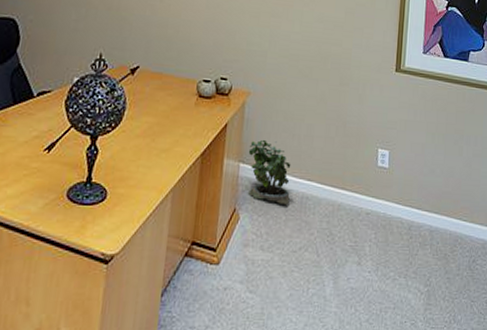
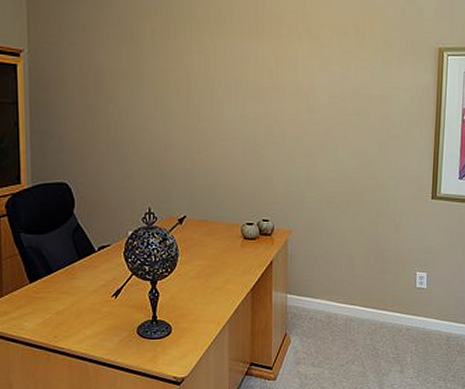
potted plant: present [248,139,291,206] -> none [294,272,335,328]

